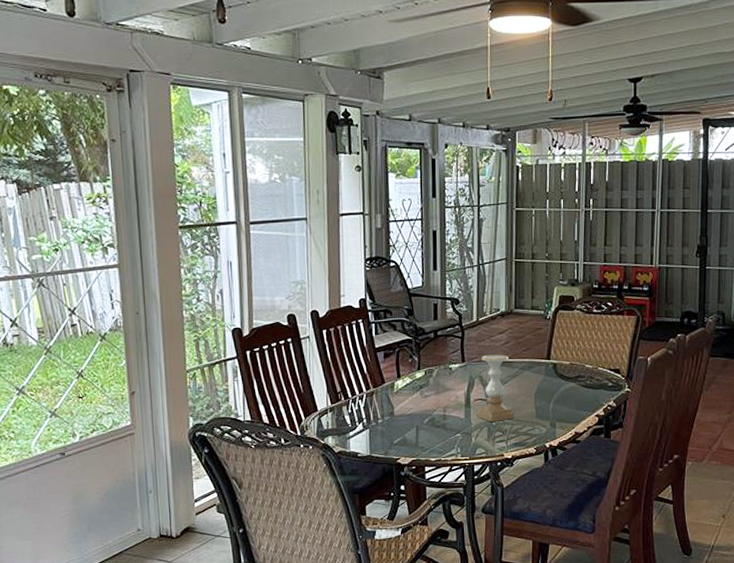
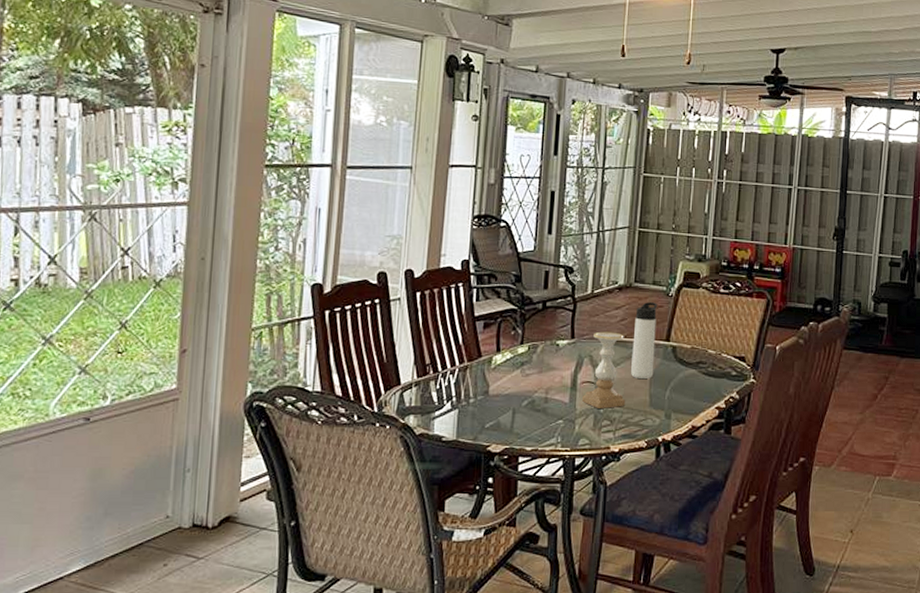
thermos bottle: none [517,325,538,394] -> present [631,302,657,379]

